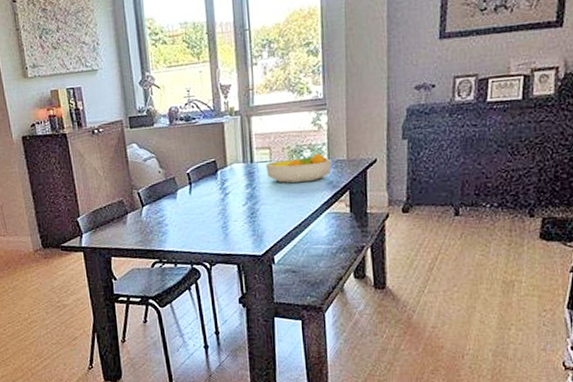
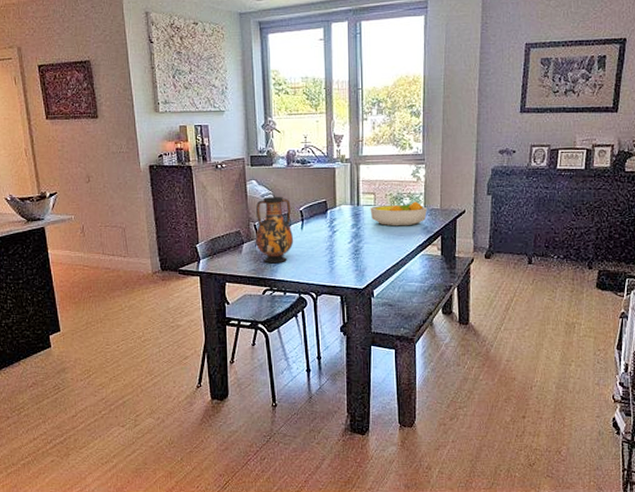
vase: none [139,159,182,234] -> present [255,196,294,264]

